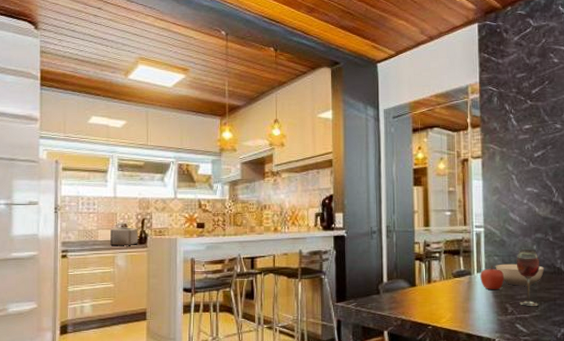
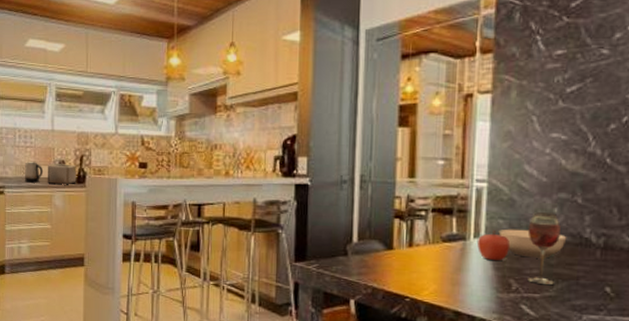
kettle: none [87,226,106,246] -> present [24,162,43,183]

